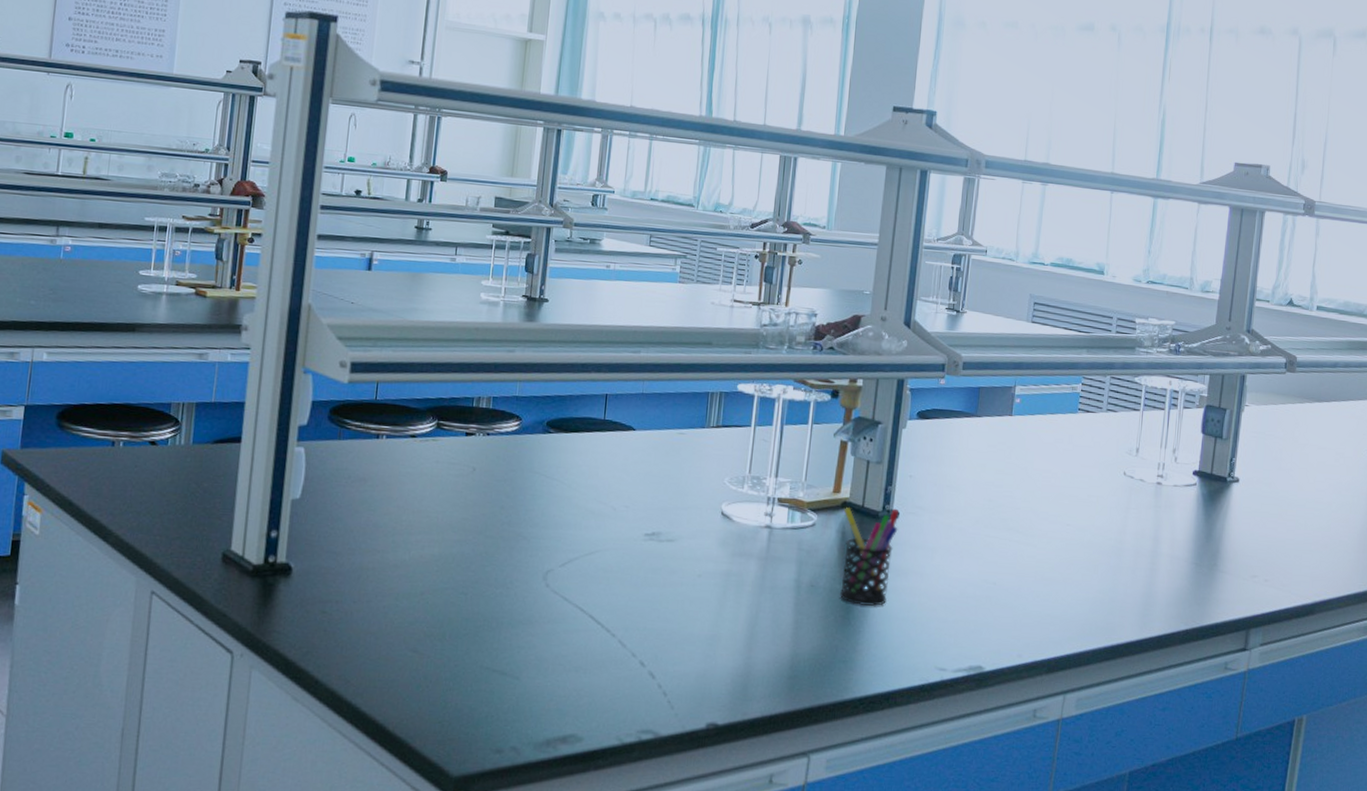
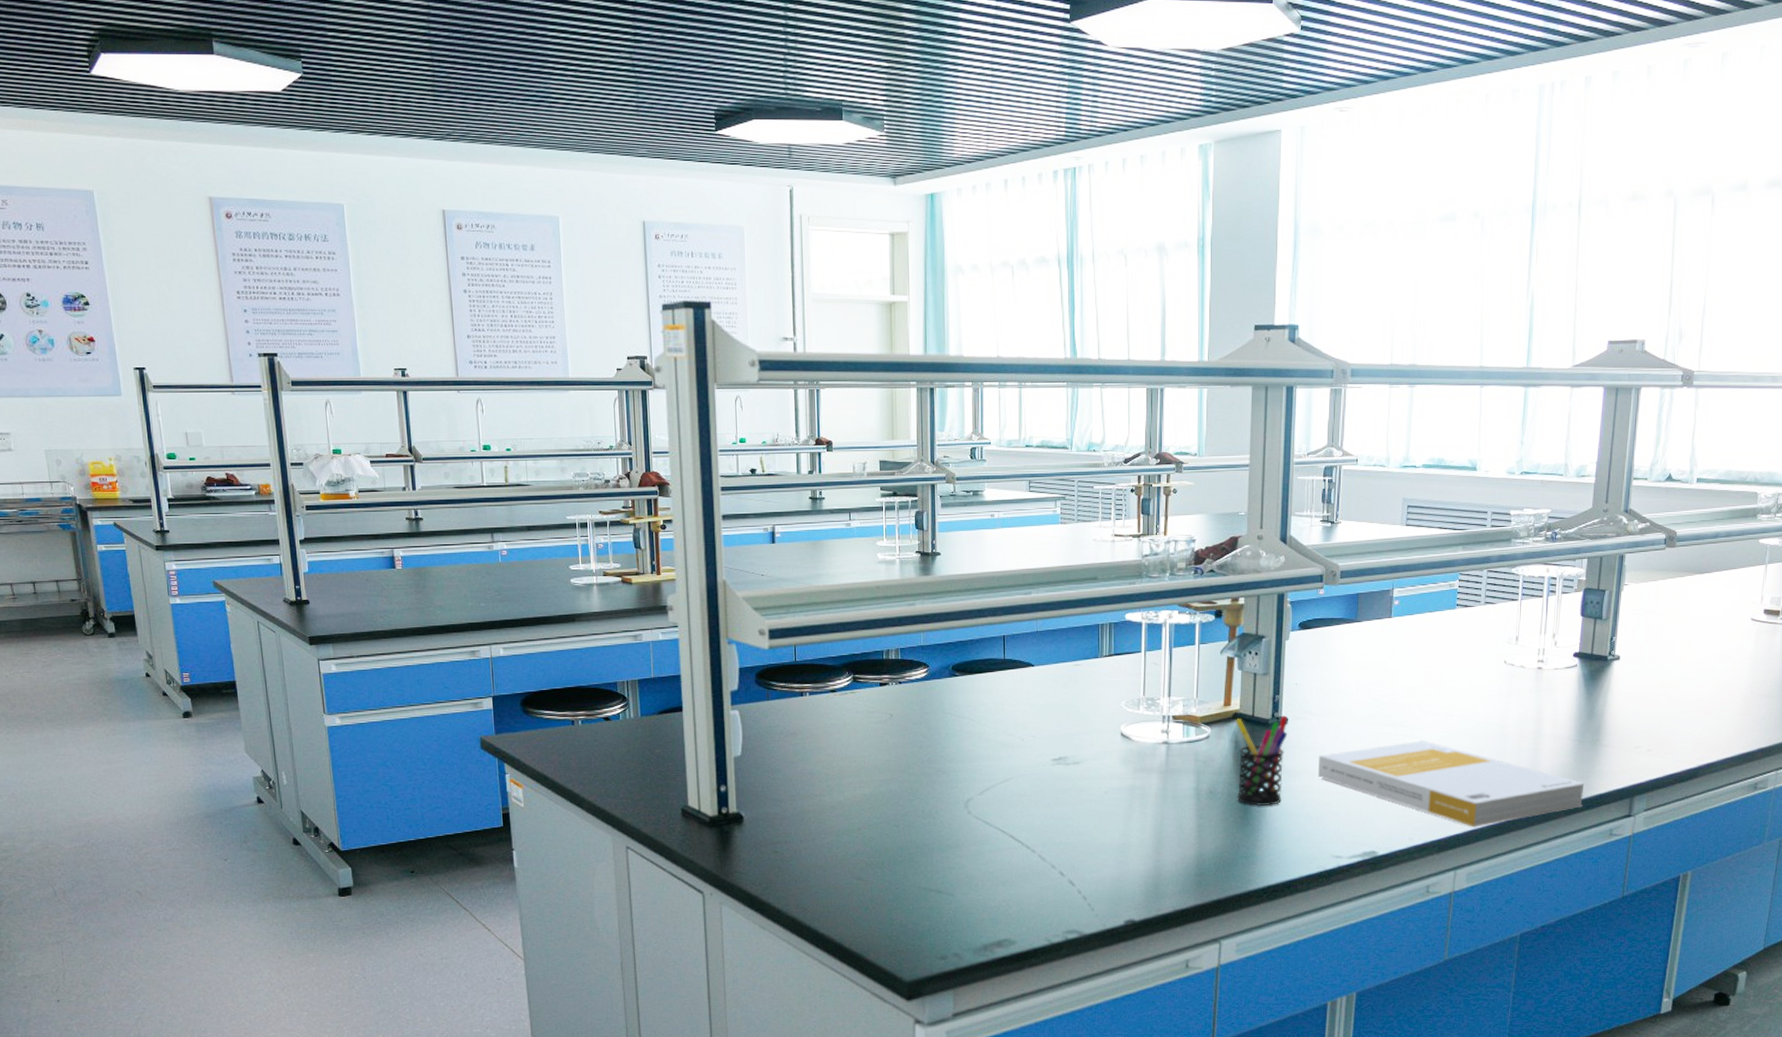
book: none [926,548,1202,649] -> present [1317,740,1586,827]

